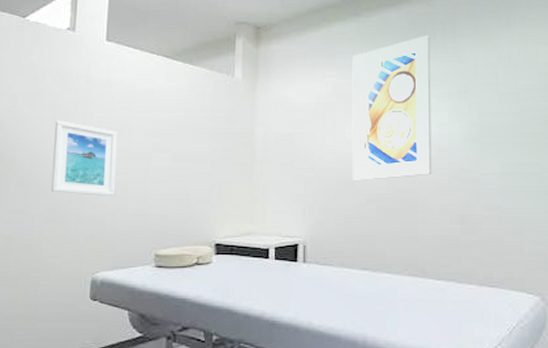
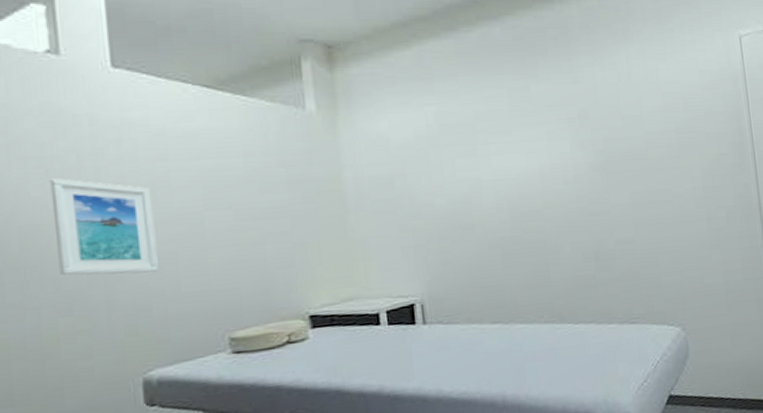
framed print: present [352,35,432,182] -> none [453,53,559,226]

